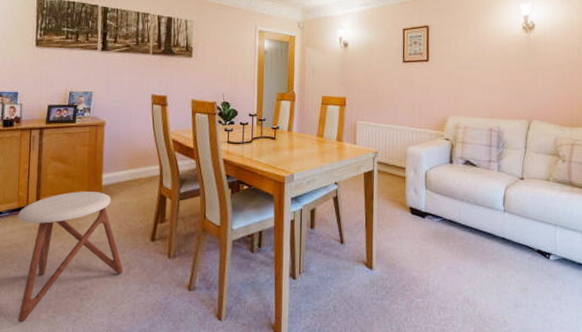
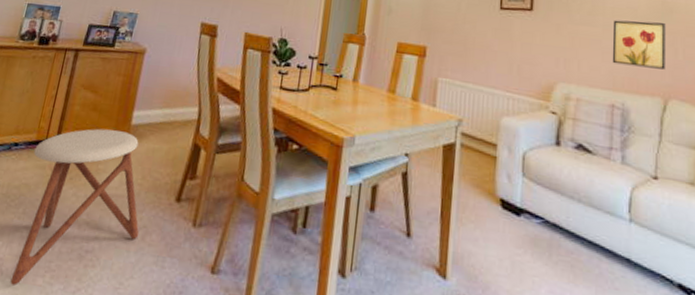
wall art: none [490,62,530,98] -> present [612,20,666,70]

